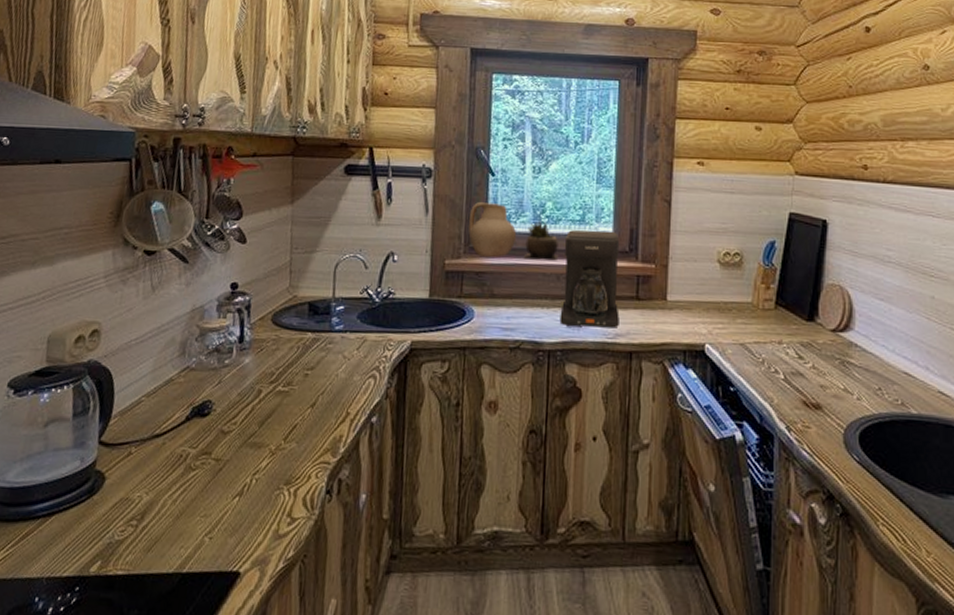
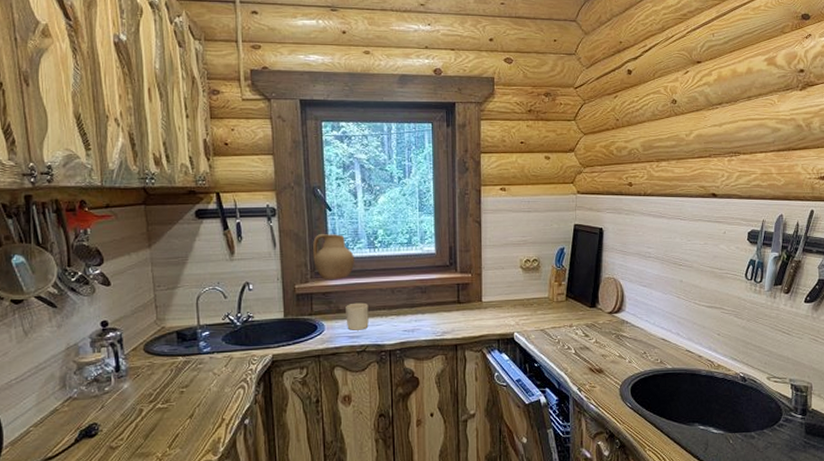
mug: none [500,287,528,322] -> present [346,302,369,331]
succulent plant: present [523,221,559,261] -> none [362,246,392,278]
coffee maker: present [559,230,620,328] -> none [396,250,445,329]

